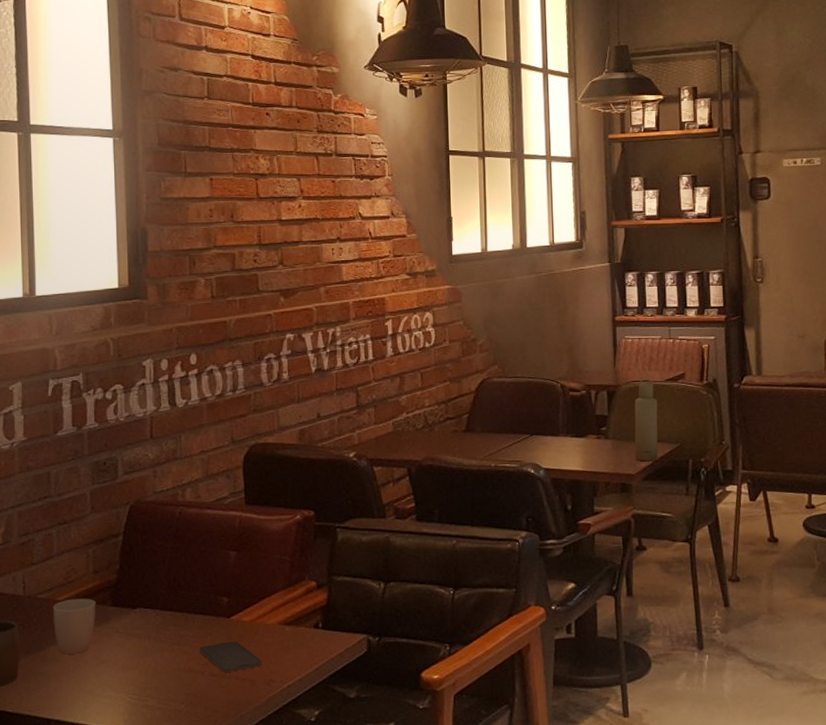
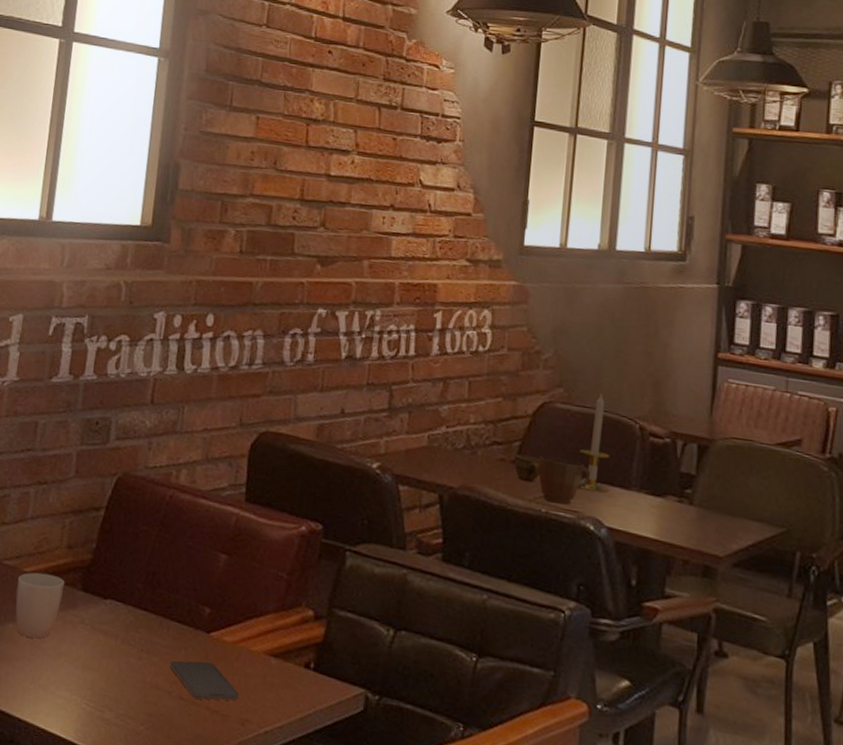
cup: none [466,424,487,445] -> present [515,455,541,482]
cup: none [484,420,527,458] -> present [538,455,591,505]
candle: none [516,364,542,443] -> present [580,392,610,493]
bottle: present [634,378,658,462] -> none [725,436,762,546]

